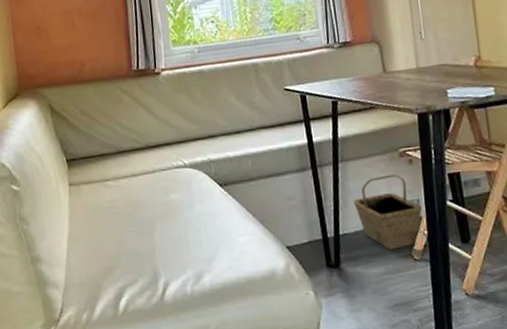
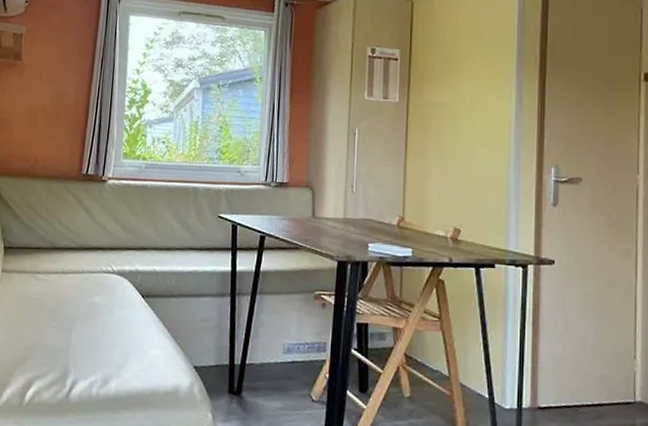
basket: present [354,174,422,249] -> none [264,314,327,387]

